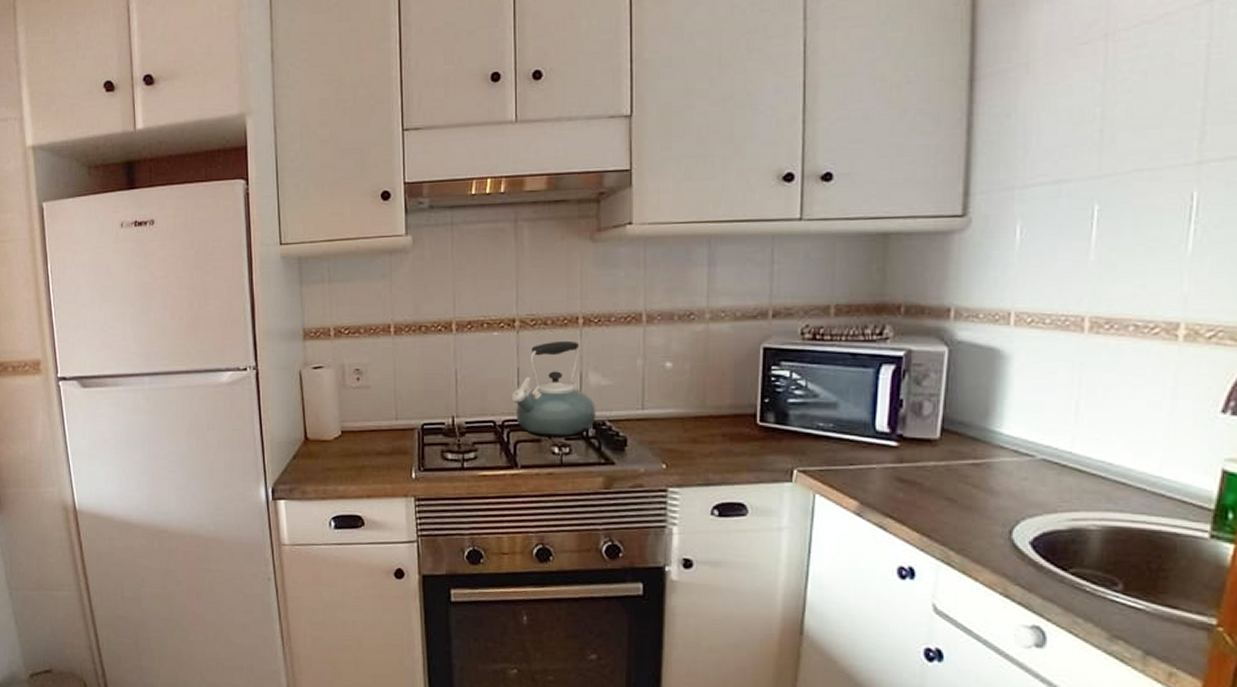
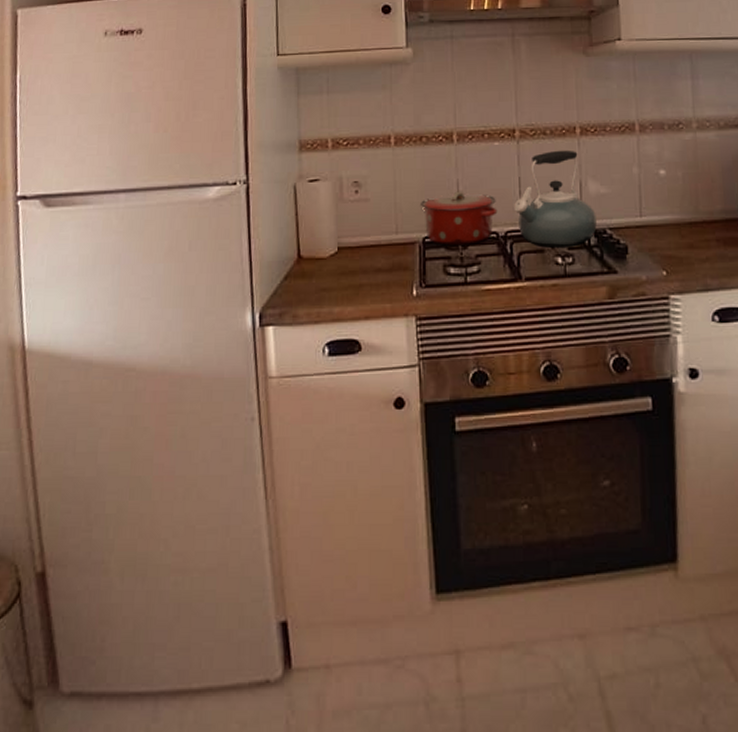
casserole: none [420,380,495,434] -> present [421,191,498,247]

